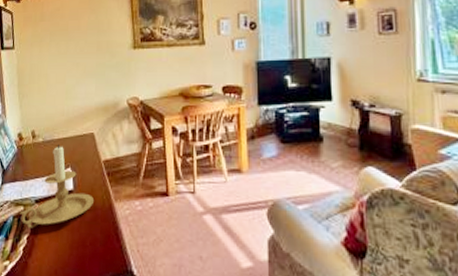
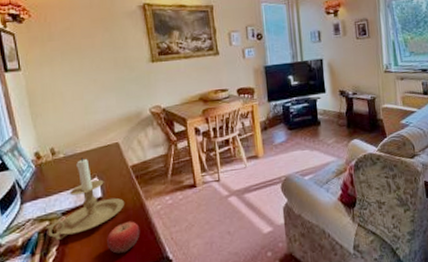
fruit: none [72,222,107,256] -> present [106,221,140,254]

